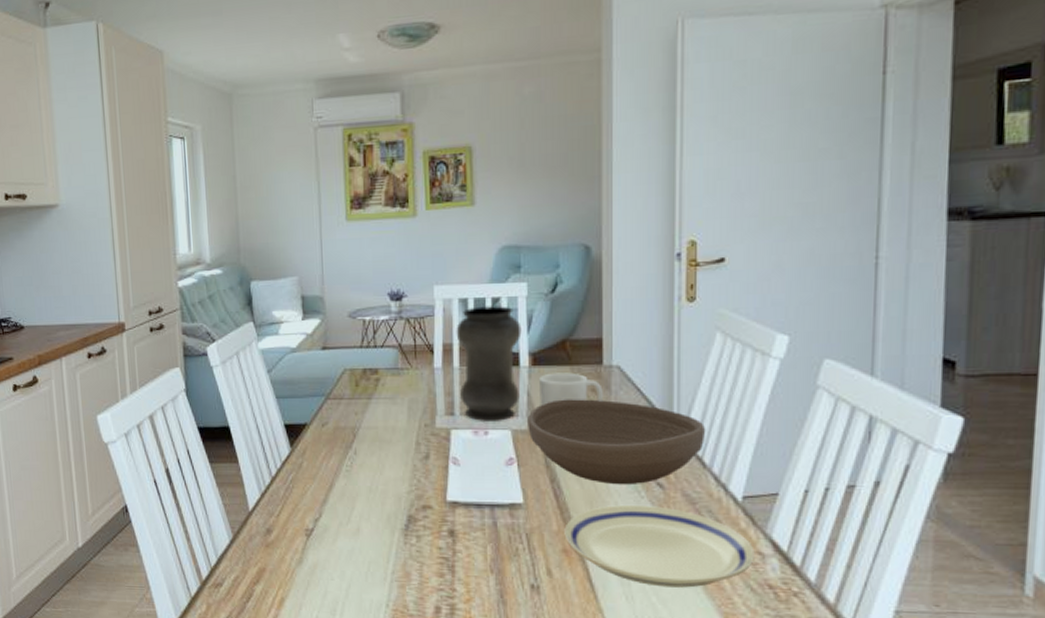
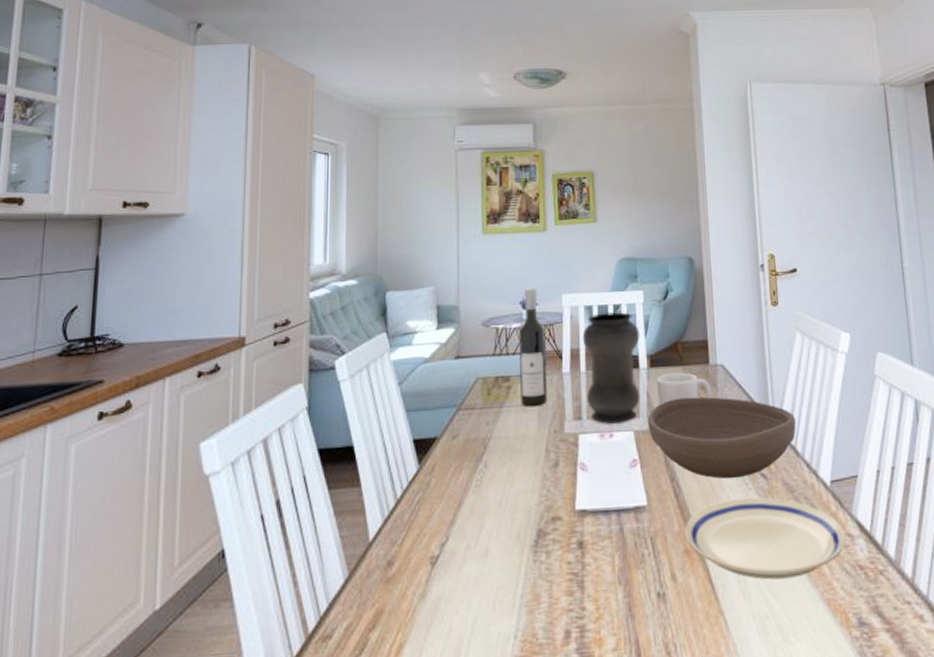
bottle: none [386,278,417,400] -> present [518,287,547,407]

